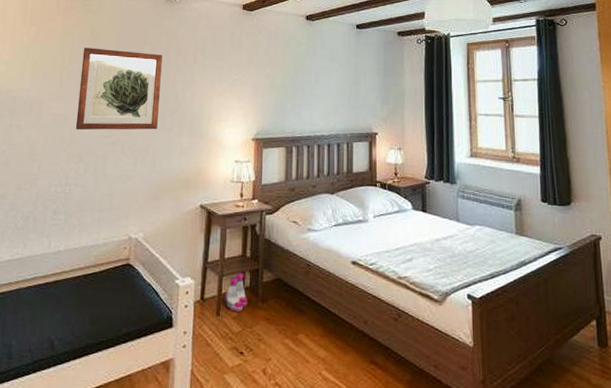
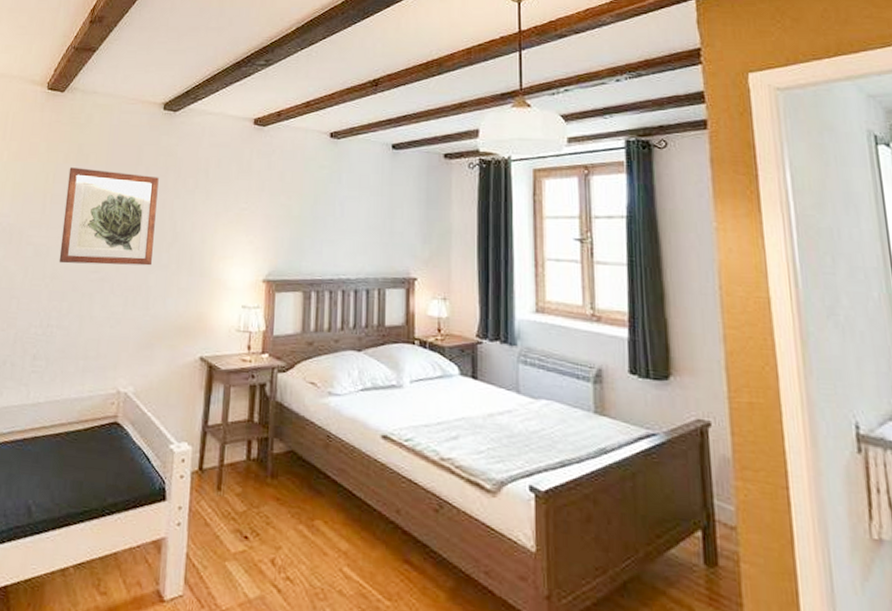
boots: present [224,272,248,312] -> none [227,440,255,488]

